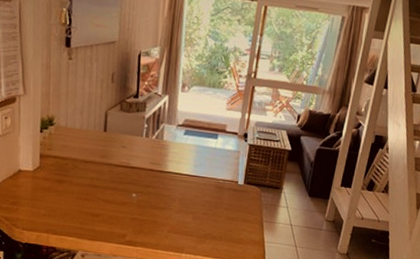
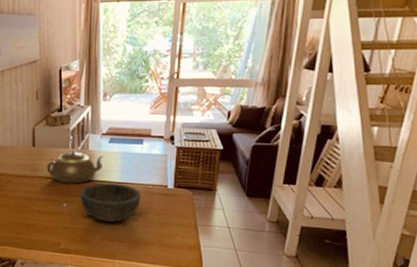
teapot: none [118,139,178,174] -> present [47,150,104,184]
bowl: none [150,174,213,216] -> present [80,182,141,222]

